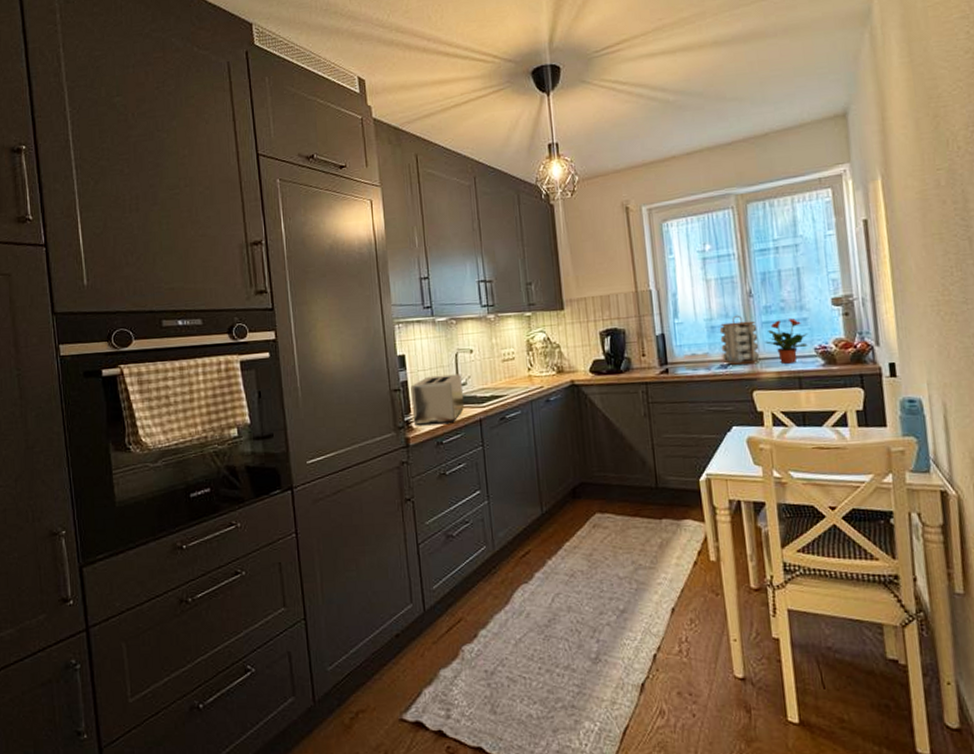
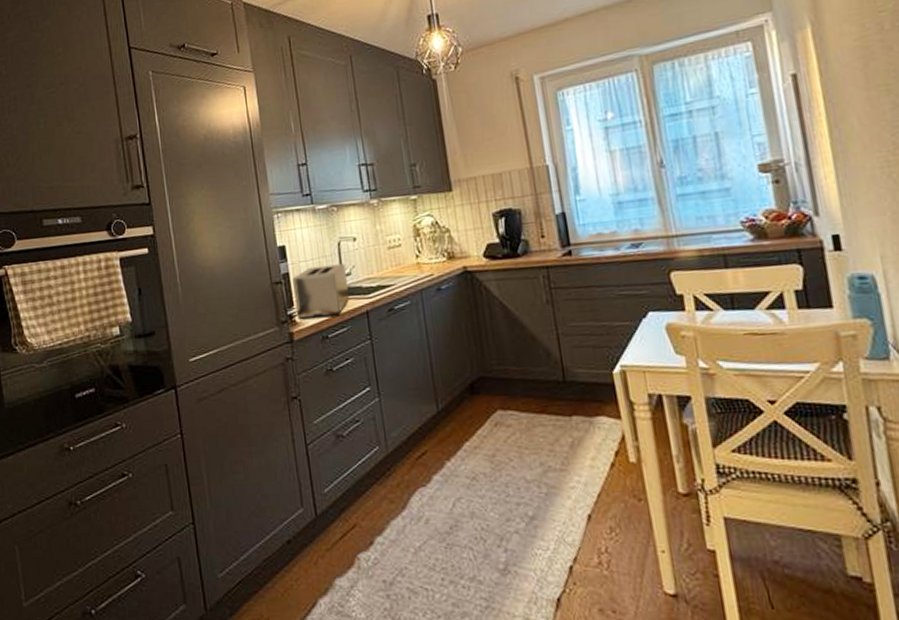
spice rack: present [719,315,759,366] -> none [627,188,676,244]
potted plant: present [764,318,808,364] -> none [681,189,733,241]

